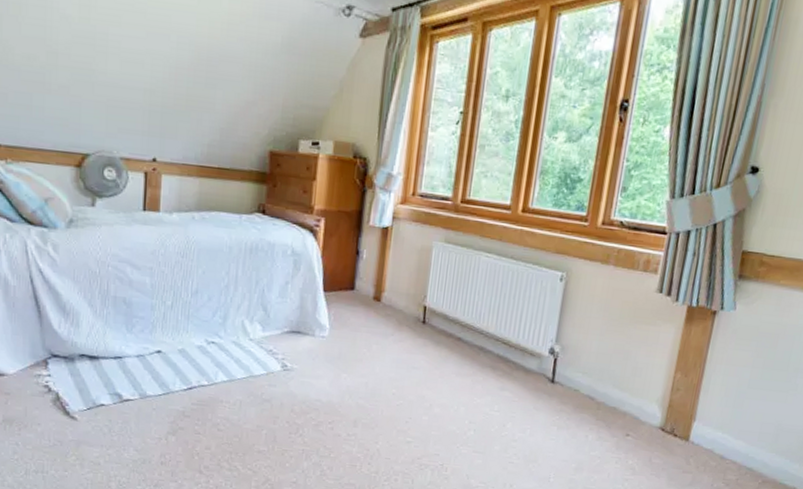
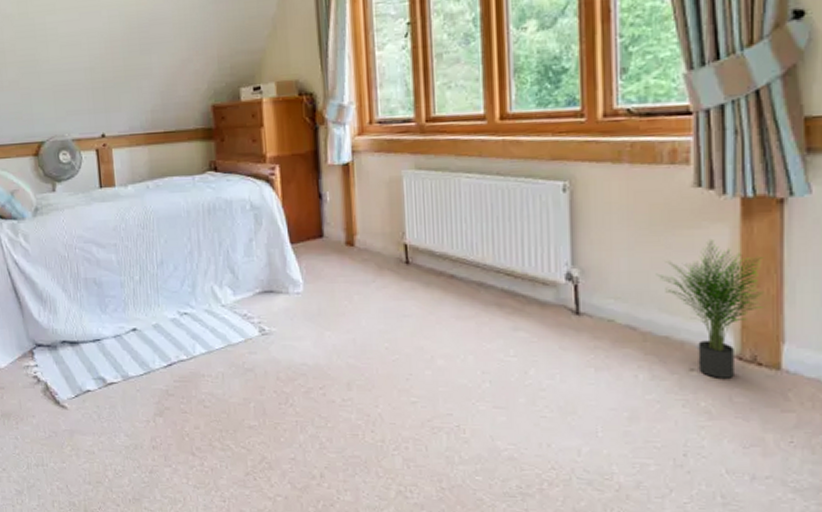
potted plant: none [616,336,694,444] -> present [656,240,765,378]

